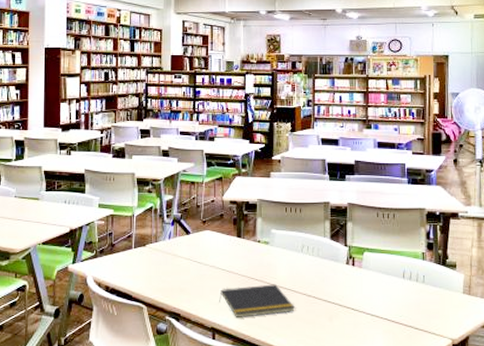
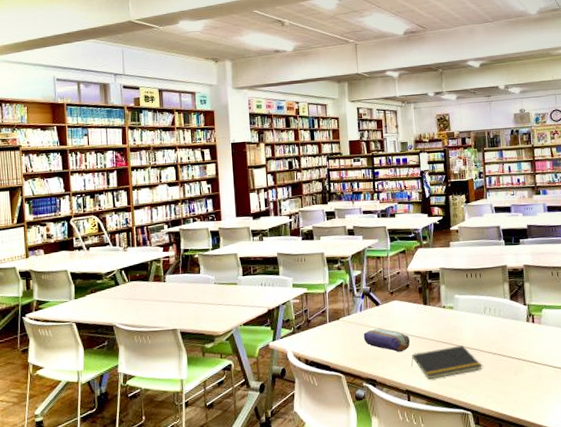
pencil case: none [170,258,219,287] -> present [363,328,410,353]

